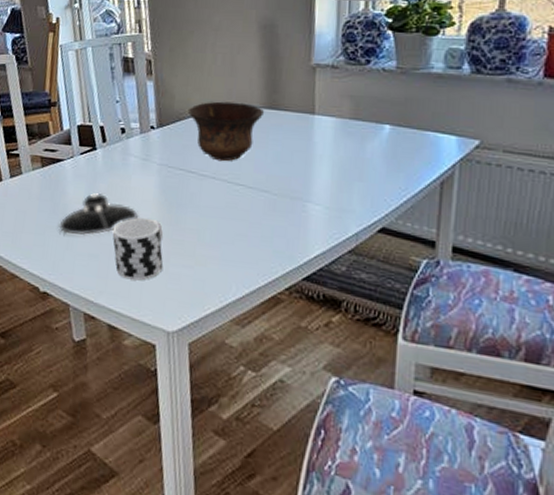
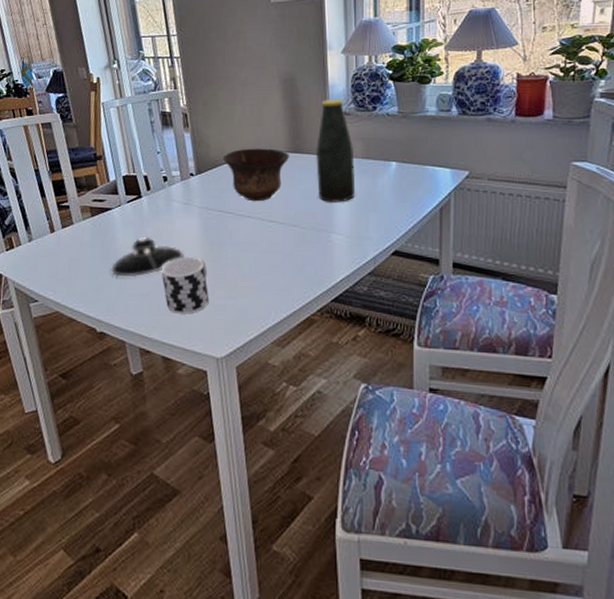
bottle: none [294,49,341,168] -> present [315,99,356,202]

